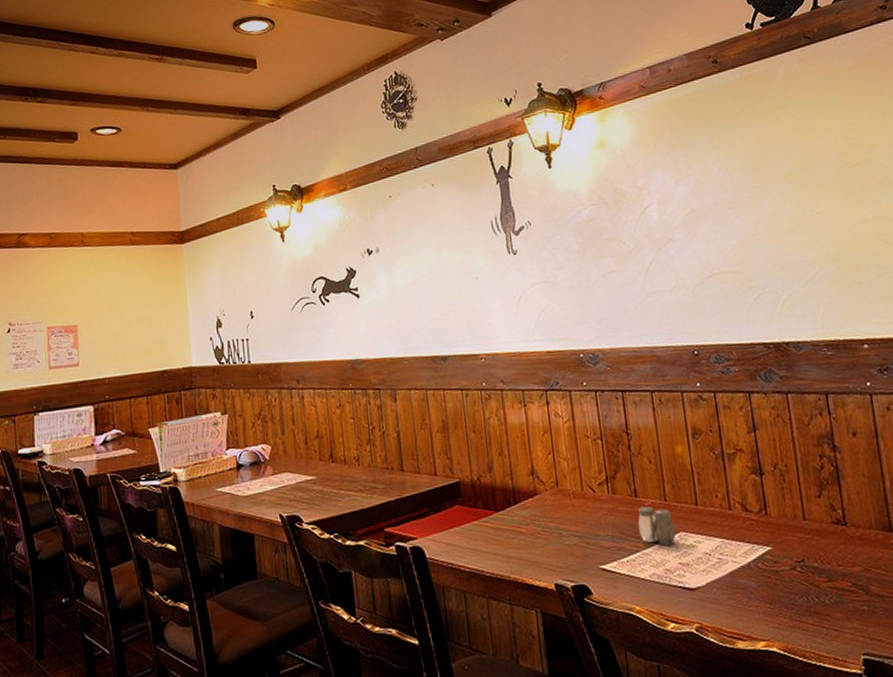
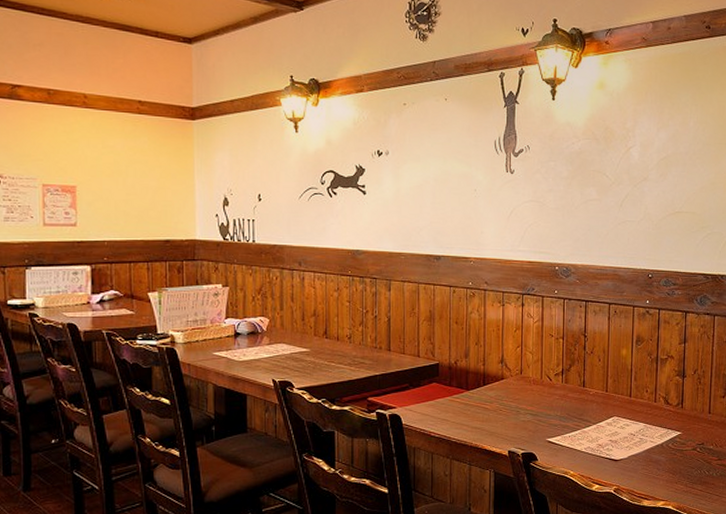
salt and pepper shaker: present [638,506,676,546] -> none [582,395,611,426]

